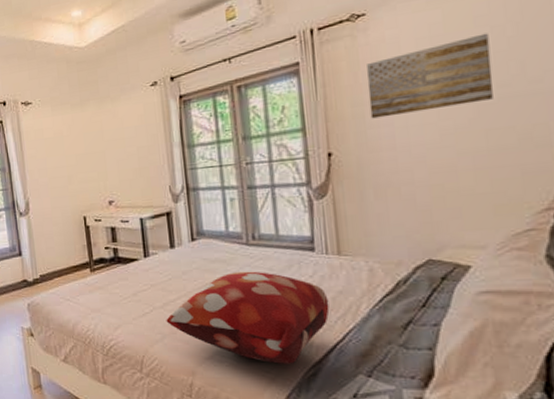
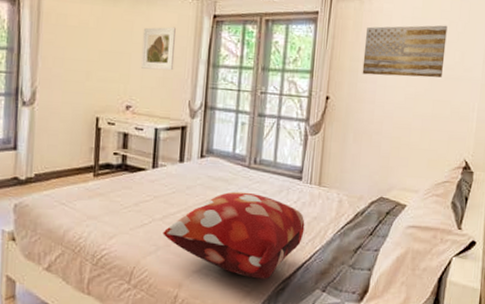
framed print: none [112,117,148,163] -> present [141,26,176,71]

